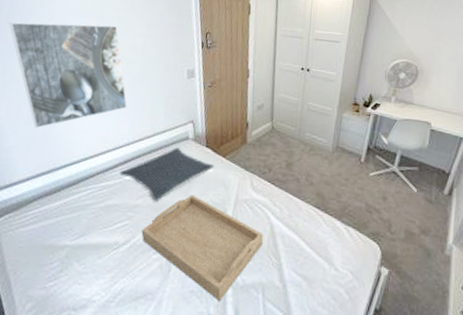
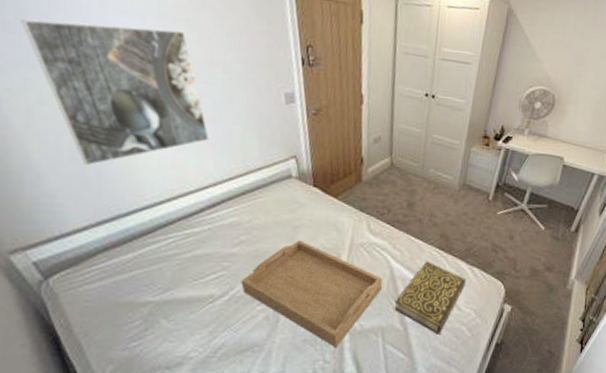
pillow: present [119,146,215,202] -> none [207,186,325,250]
book: none [274,218,343,295] -> present [394,261,467,335]

